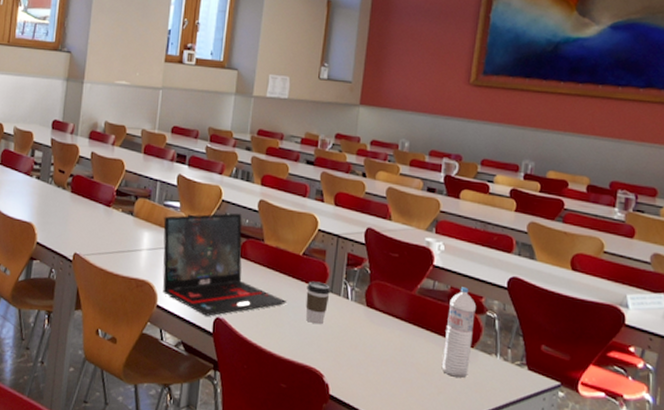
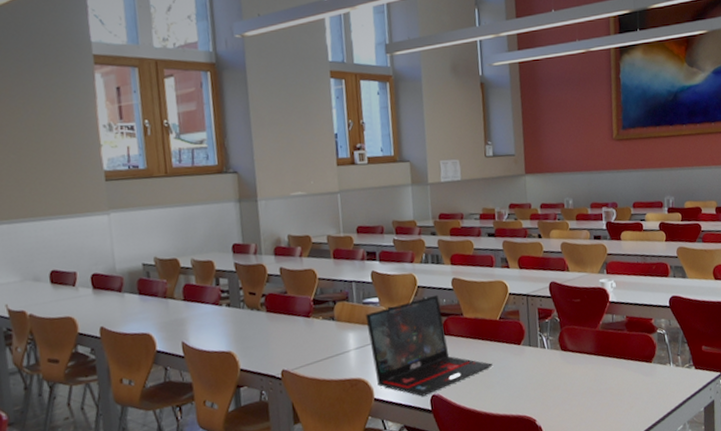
coffee cup: present [305,281,330,325] -> none [508,339,529,378]
water bottle: present [441,287,477,378] -> none [627,313,651,391]

